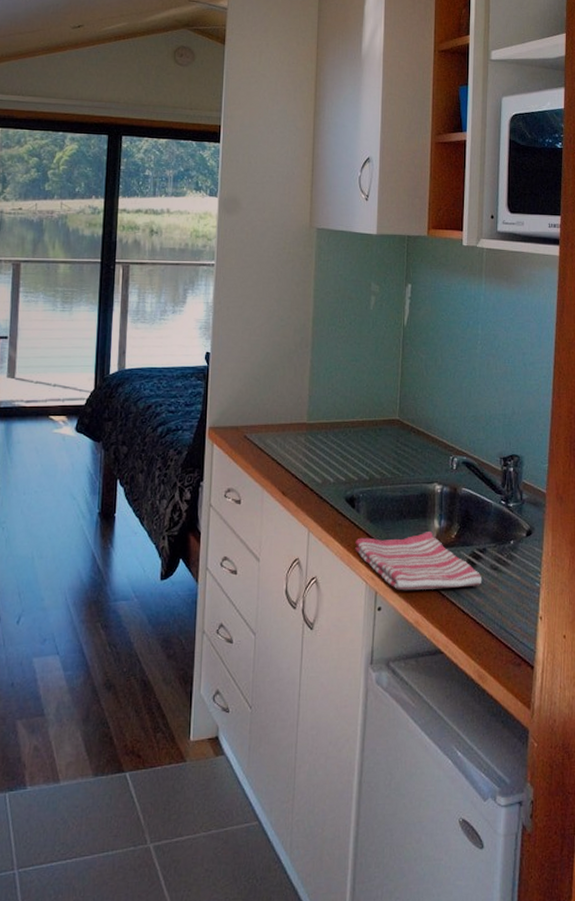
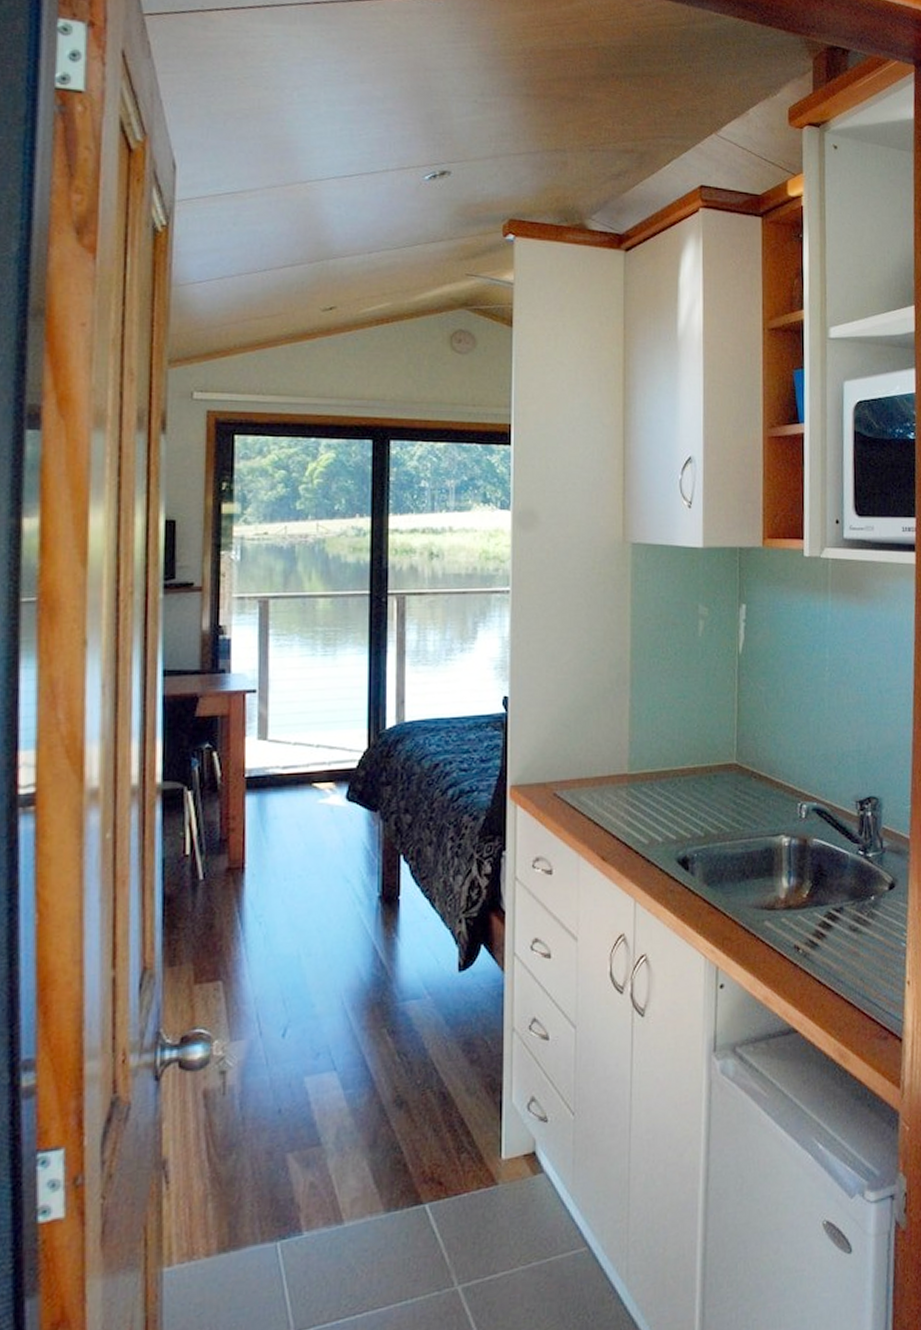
dish towel: present [355,530,483,591] -> none [691,891,840,963]

